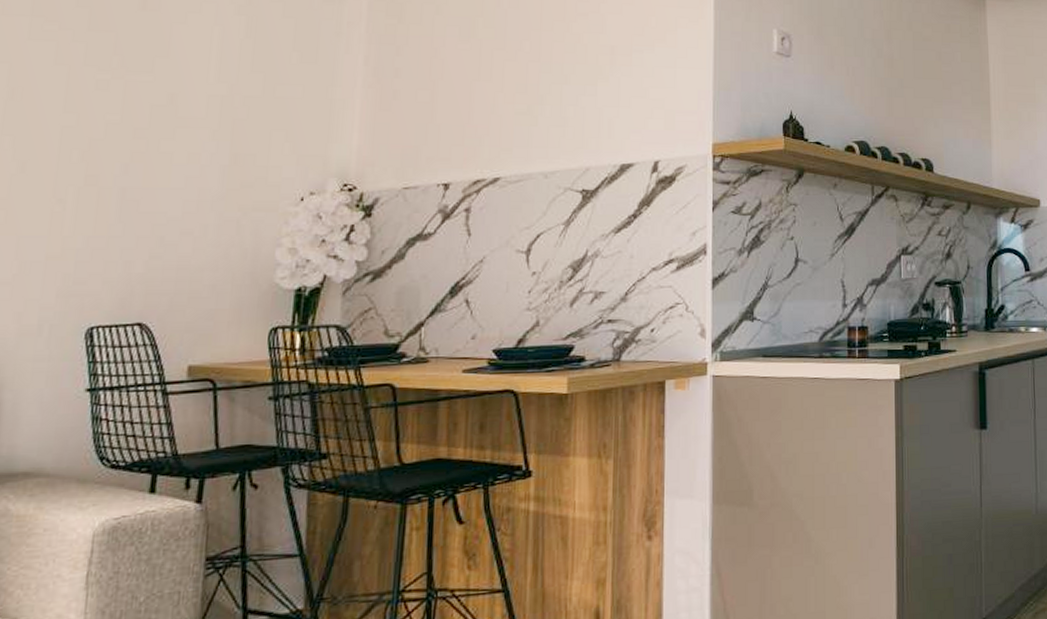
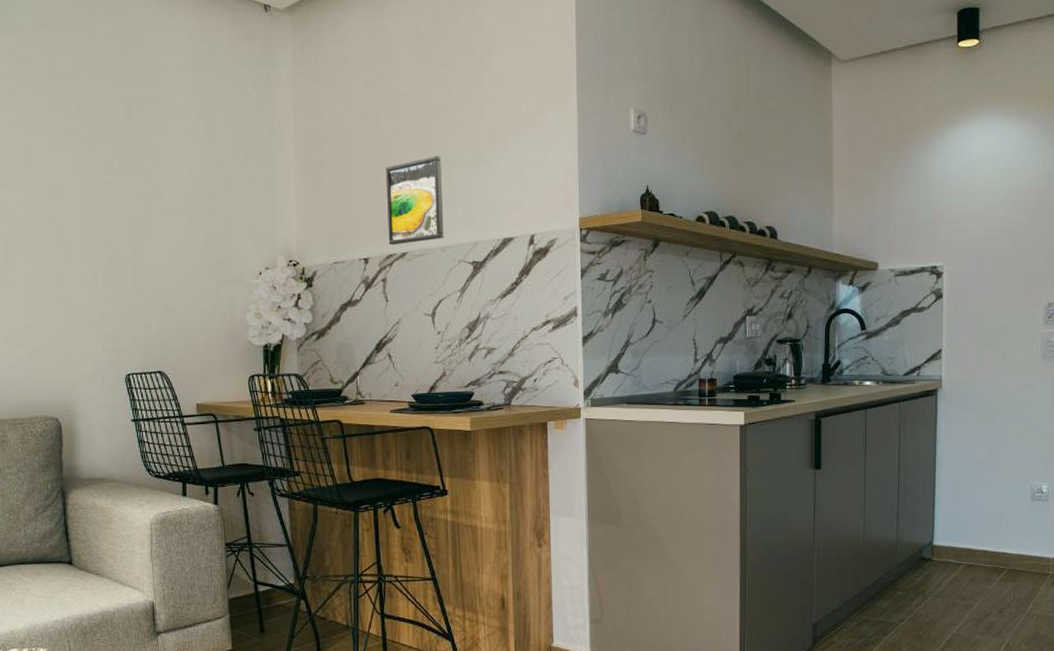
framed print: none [477,69,550,169] -> present [385,156,444,245]

